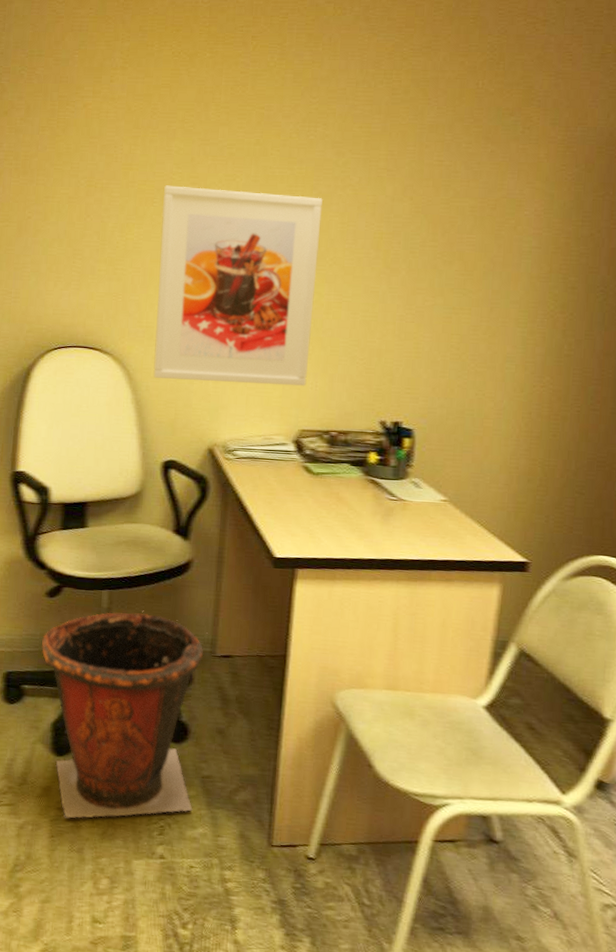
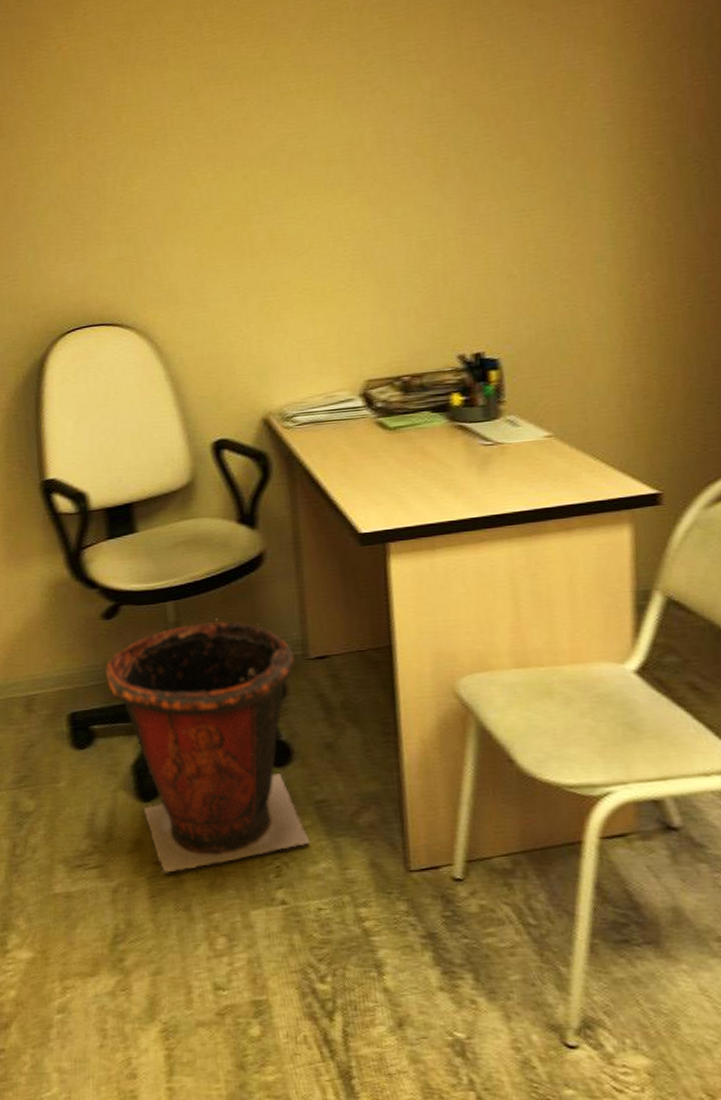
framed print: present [153,185,324,387] -> none [164,107,365,347]

